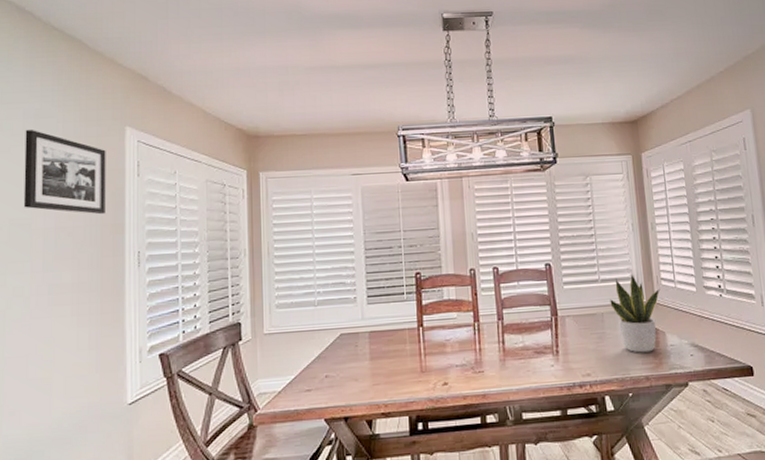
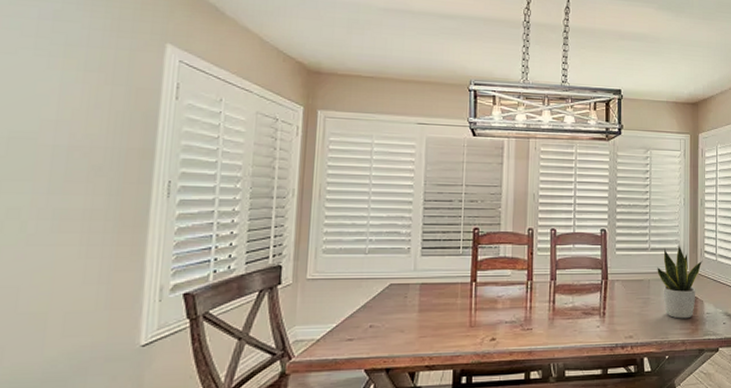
picture frame: present [23,130,106,215] -> none [29,32,140,137]

